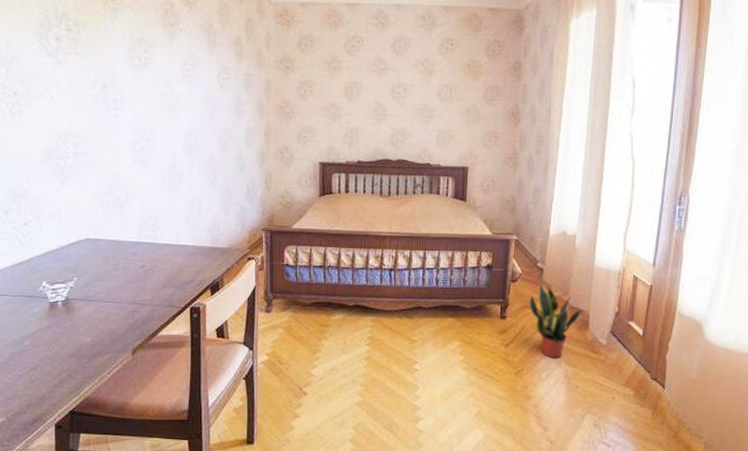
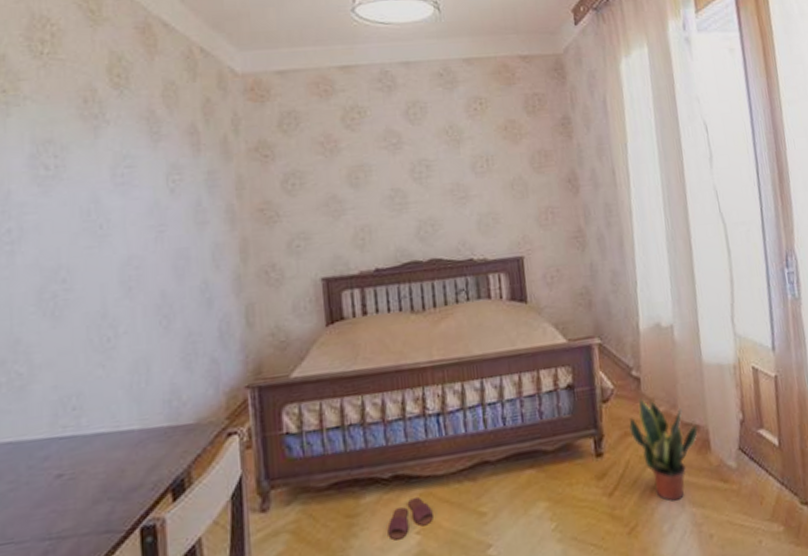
slippers: none [348,321,379,347] -> present [387,496,433,541]

